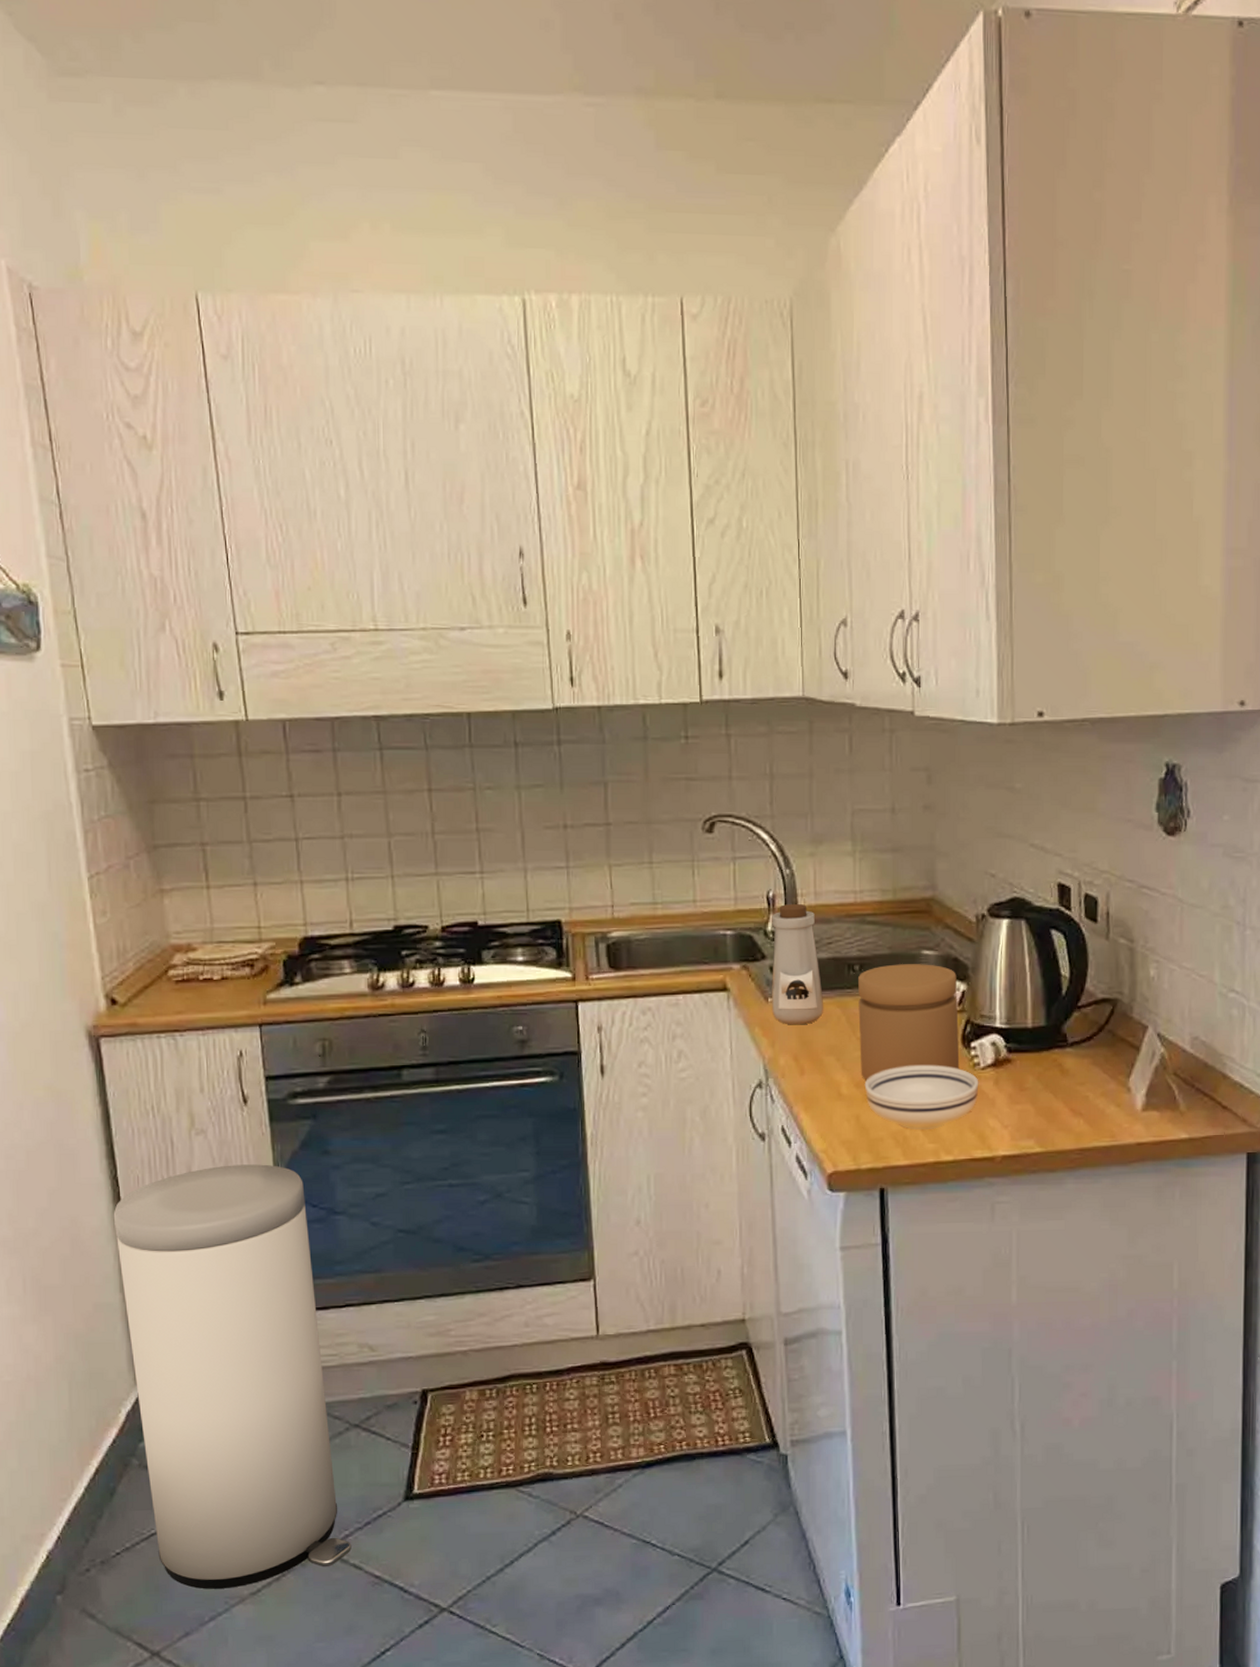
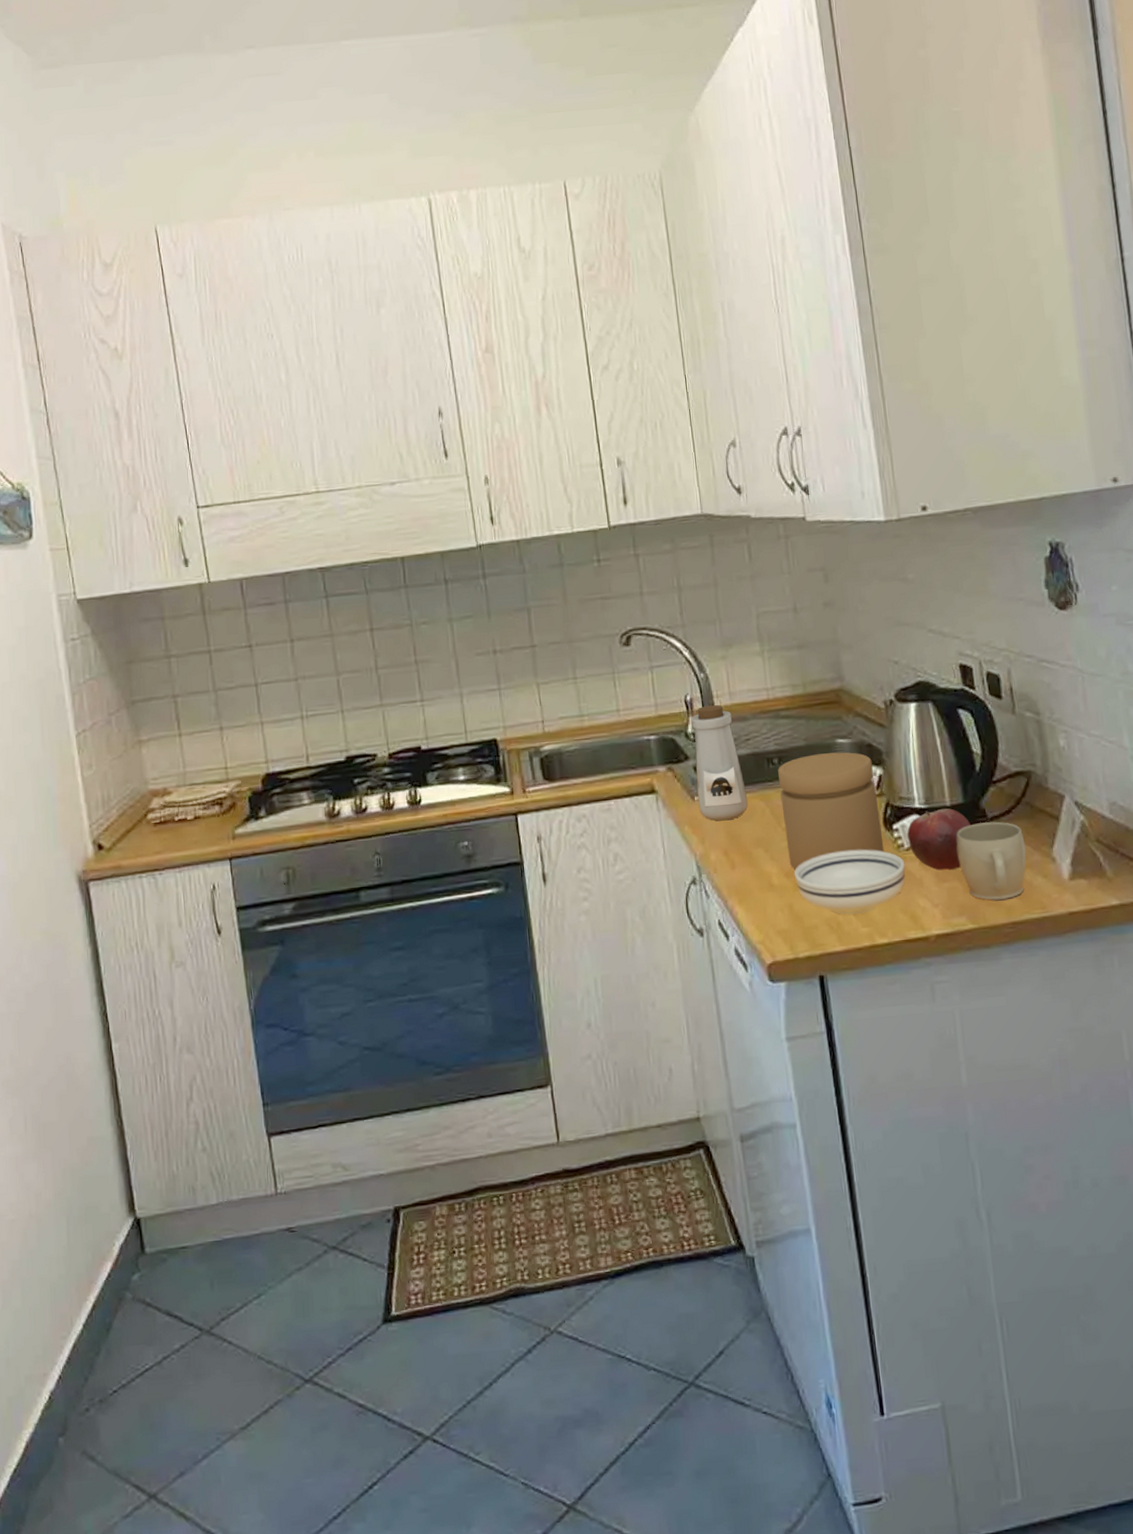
pedal bin: present [113,1164,352,1589] -> none [104,991,335,1426]
fruit: none [984,1029,1051,1092] -> present [906,808,971,870]
mug: none [1033,1047,1103,1126] -> present [956,821,1027,901]

